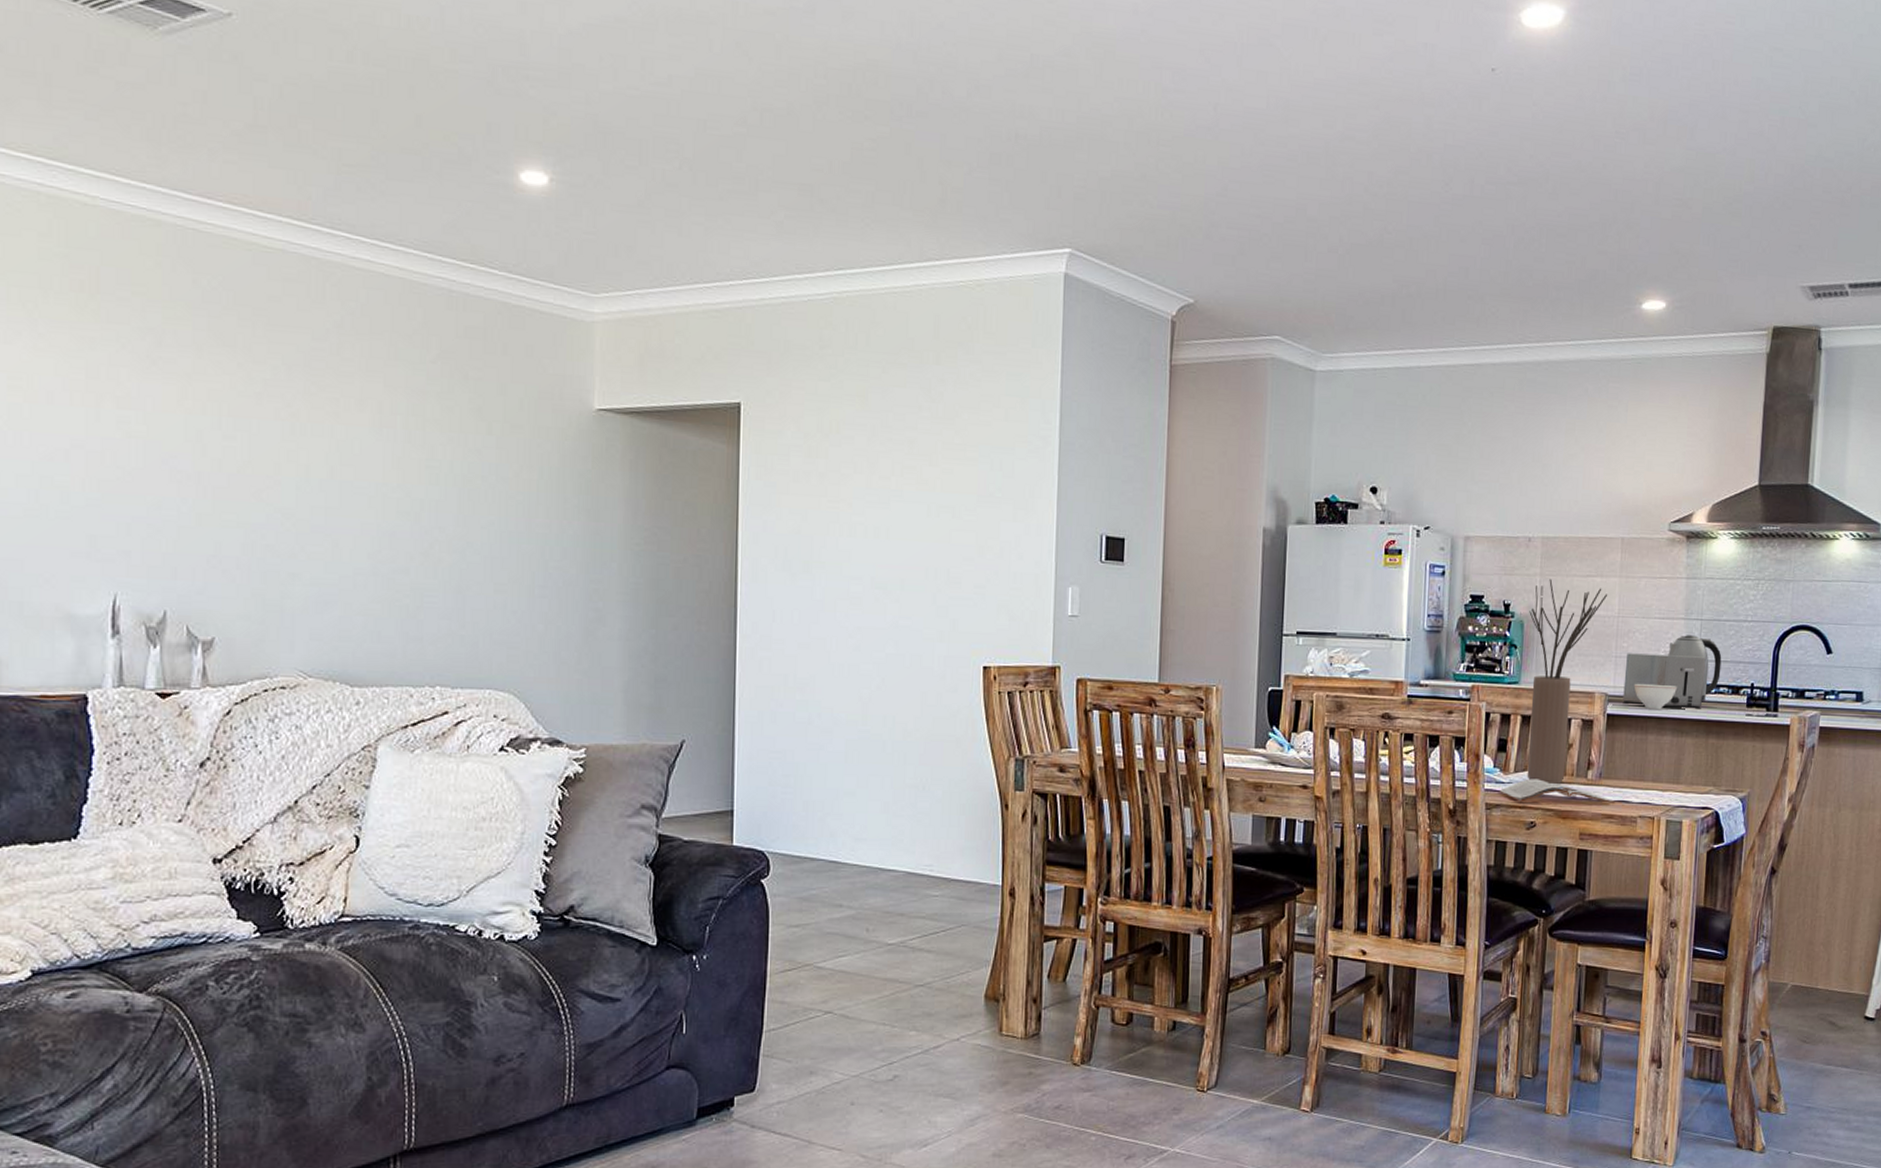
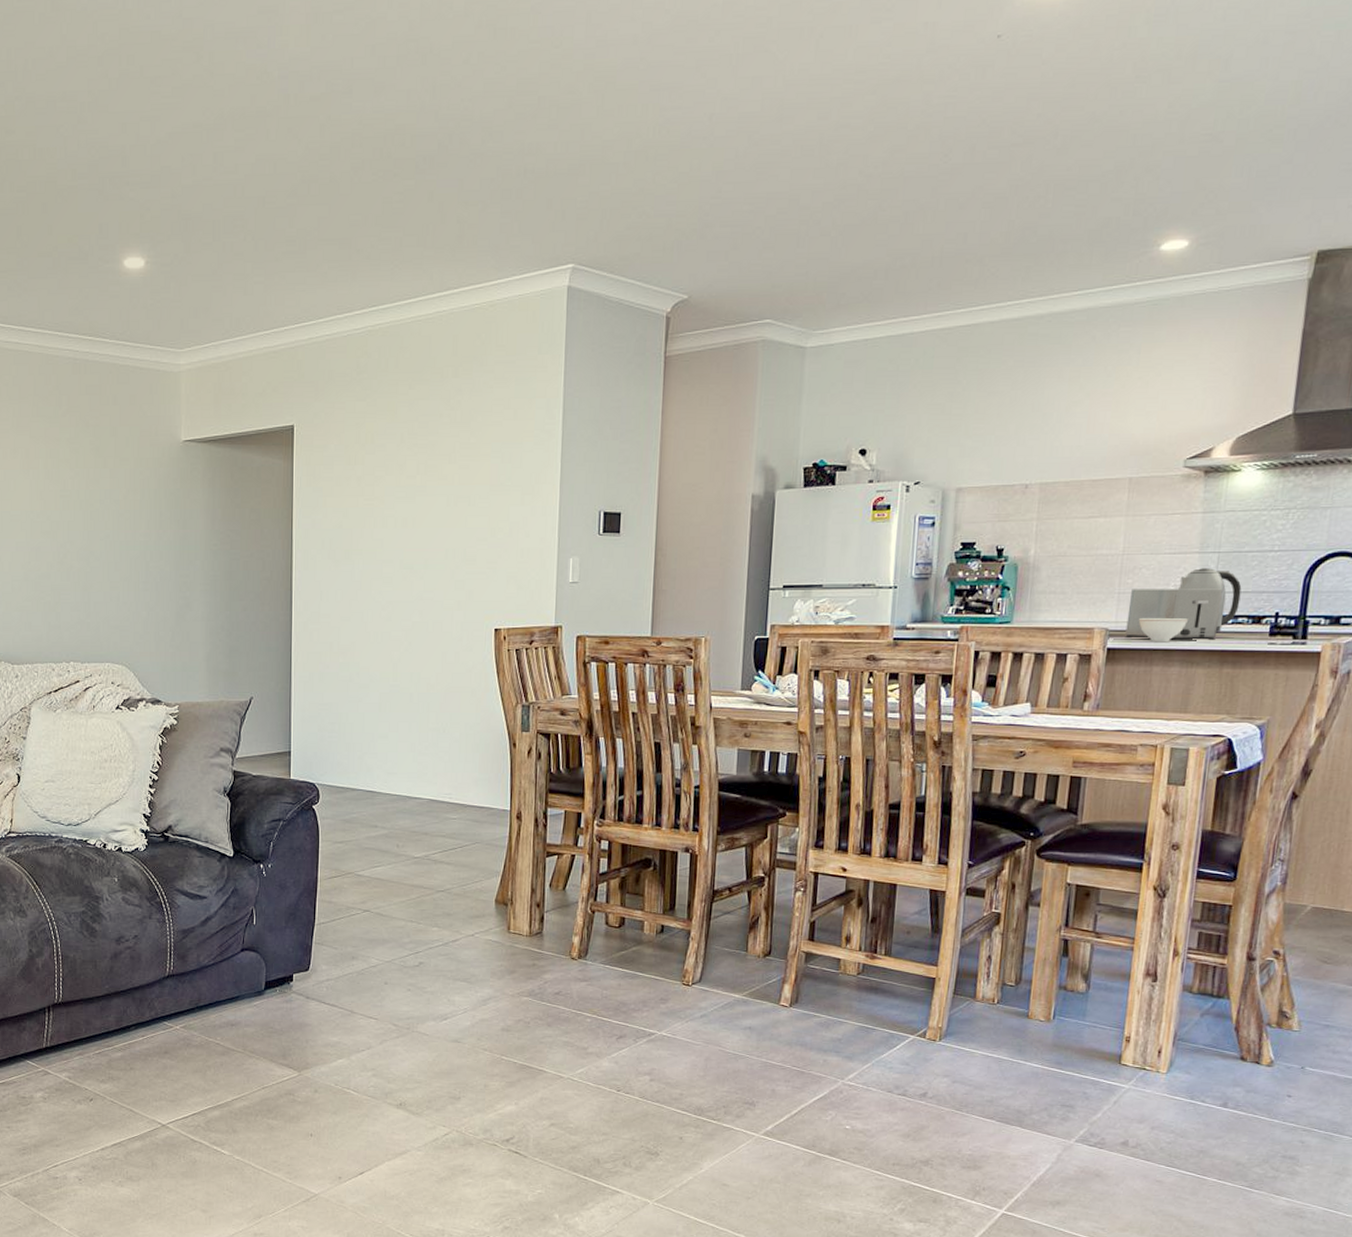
magazine: present [1499,779,1616,805] -> none [987,711,1114,734]
vase: present [1527,579,1608,785] -> none [1017,523,1112,717]

